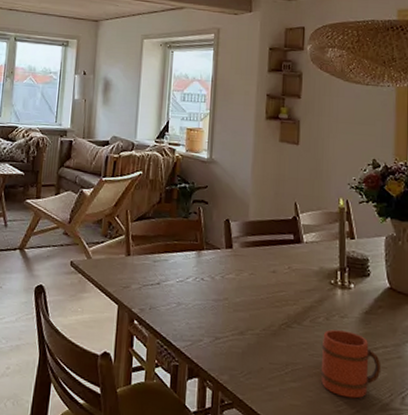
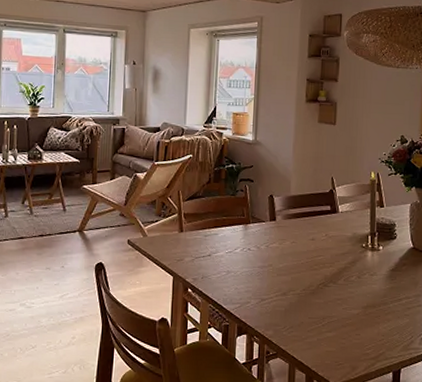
mug: present [320,329,382,399] -> none [352,286,404,342]

